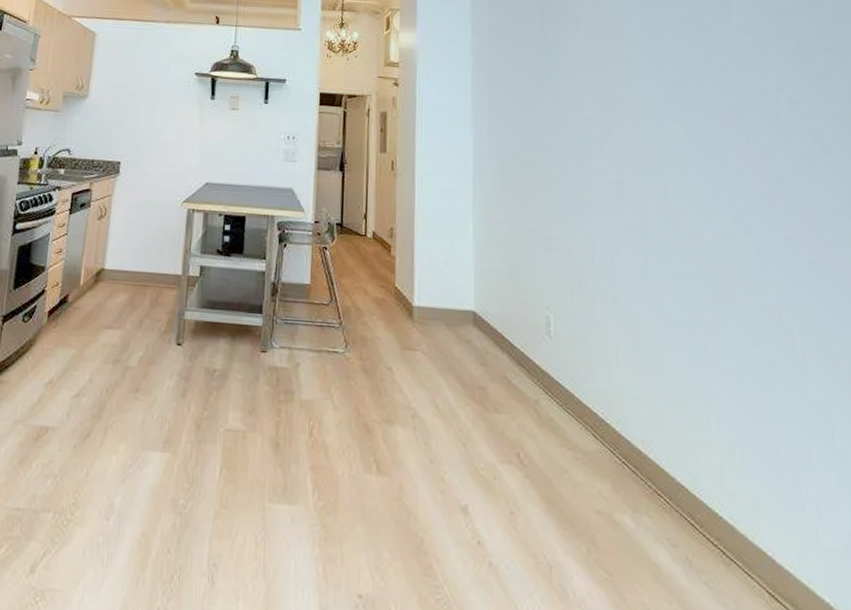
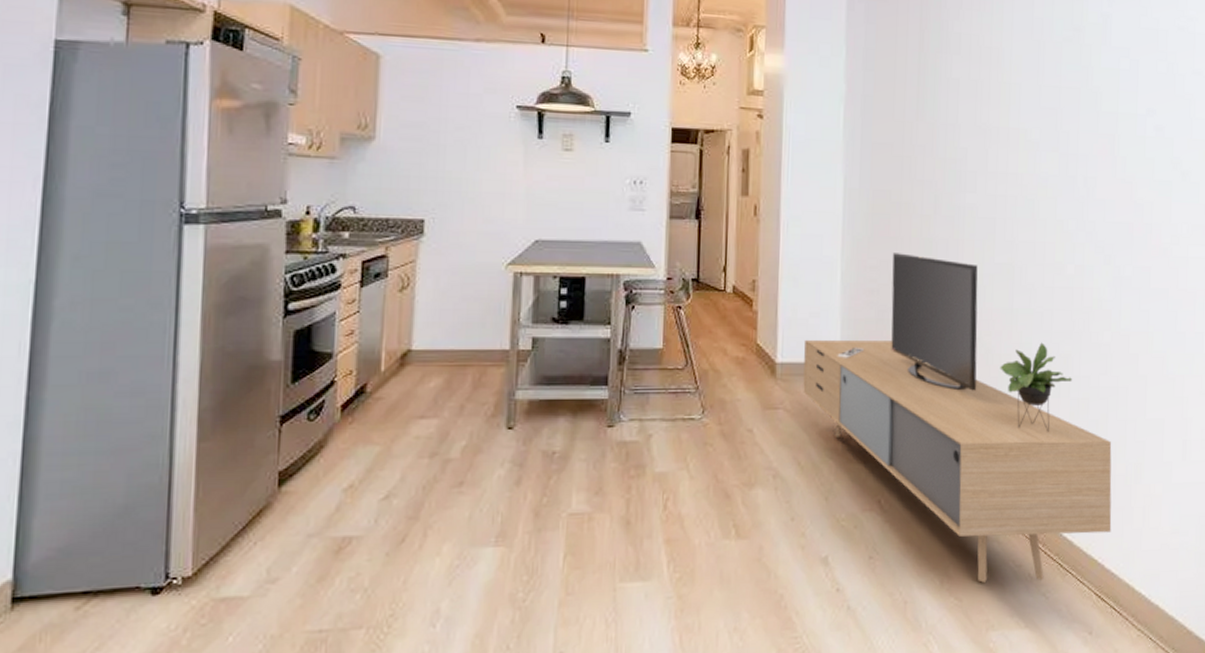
media console: none [439,210,780,568] -> present [803,253,1112,583]

